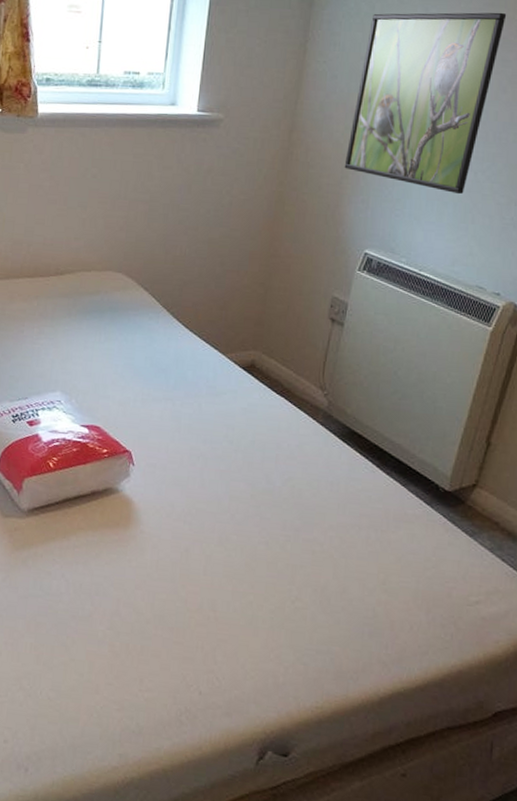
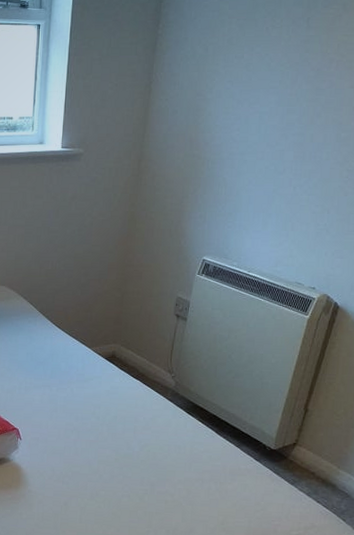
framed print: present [344,12,507,195] -> none [185,47,321,207]

